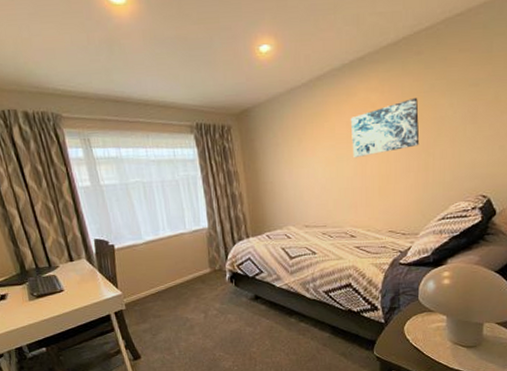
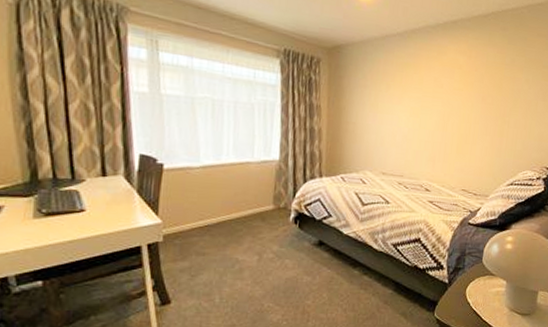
wall art: present [350,98,420,159] -> none [437,67,500,114]

